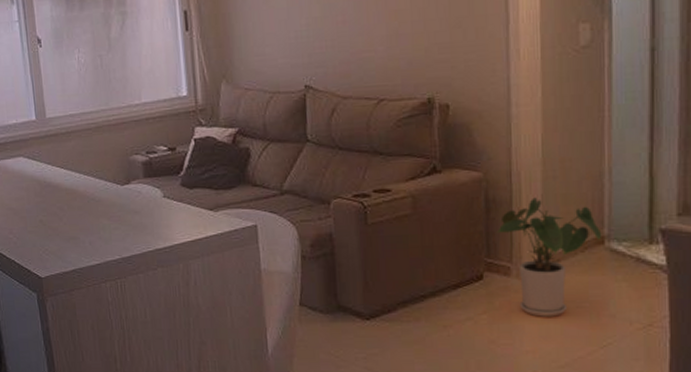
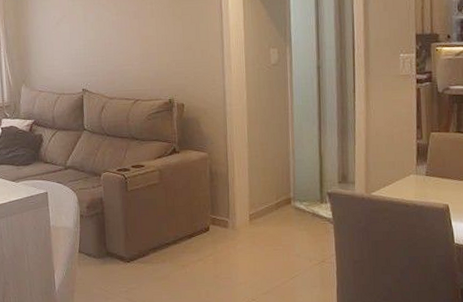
house plant: present [496,197,602,317] -> none [218,171,290,257]

